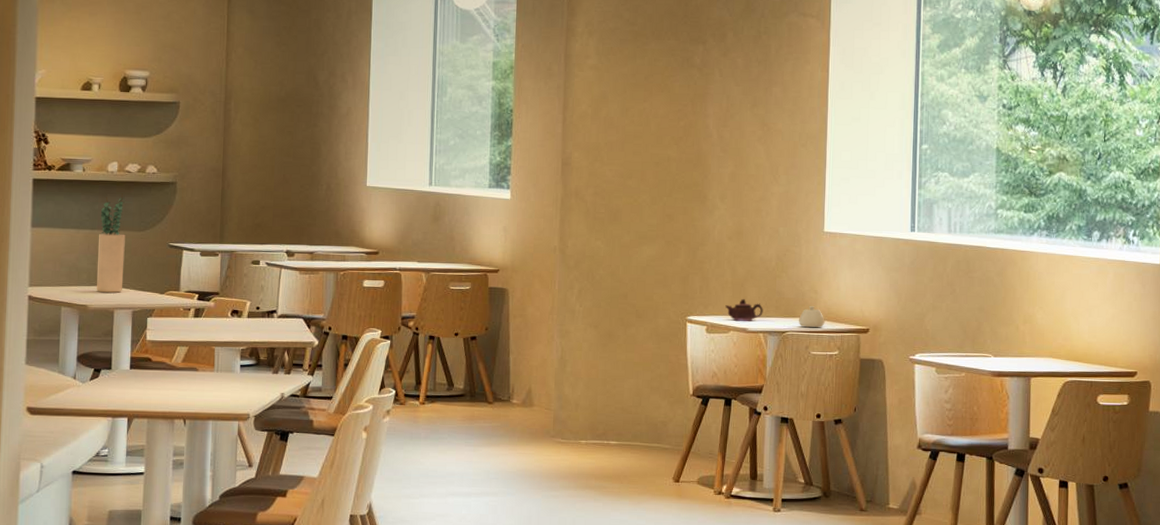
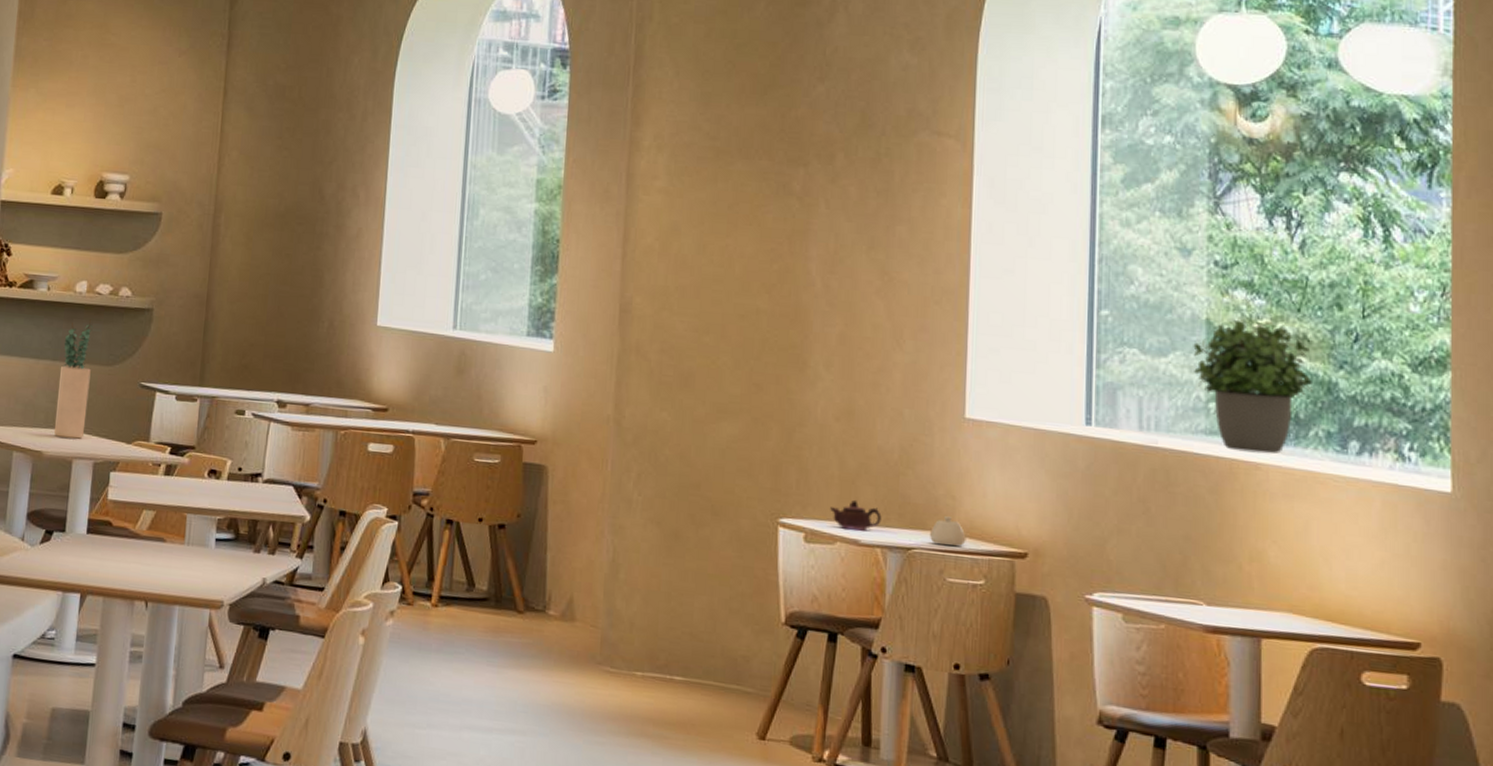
potted plant: none [987,145,1070,245] -> present [1193,317,1314,454]

